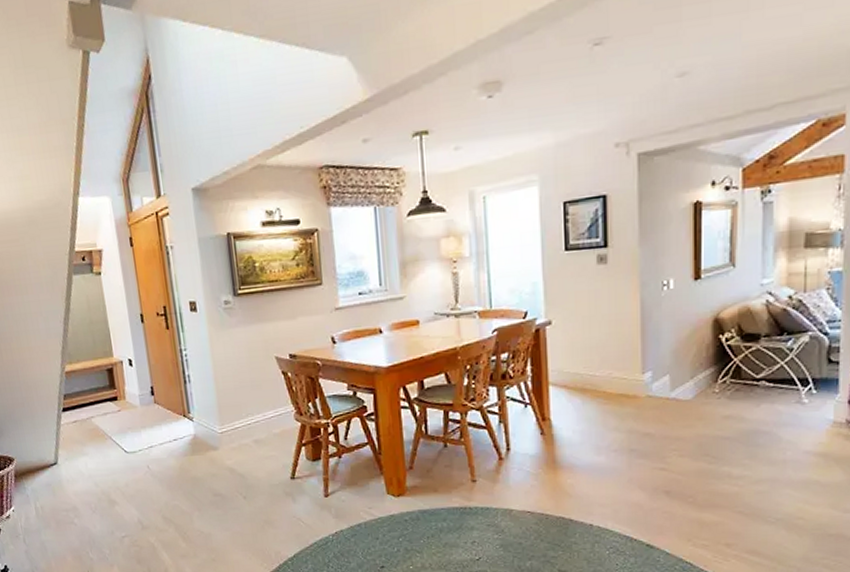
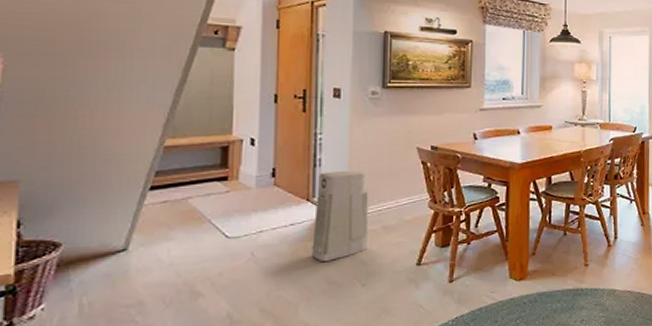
air purifier: none [189,384,243,475] -> present [312,170,369,262]

